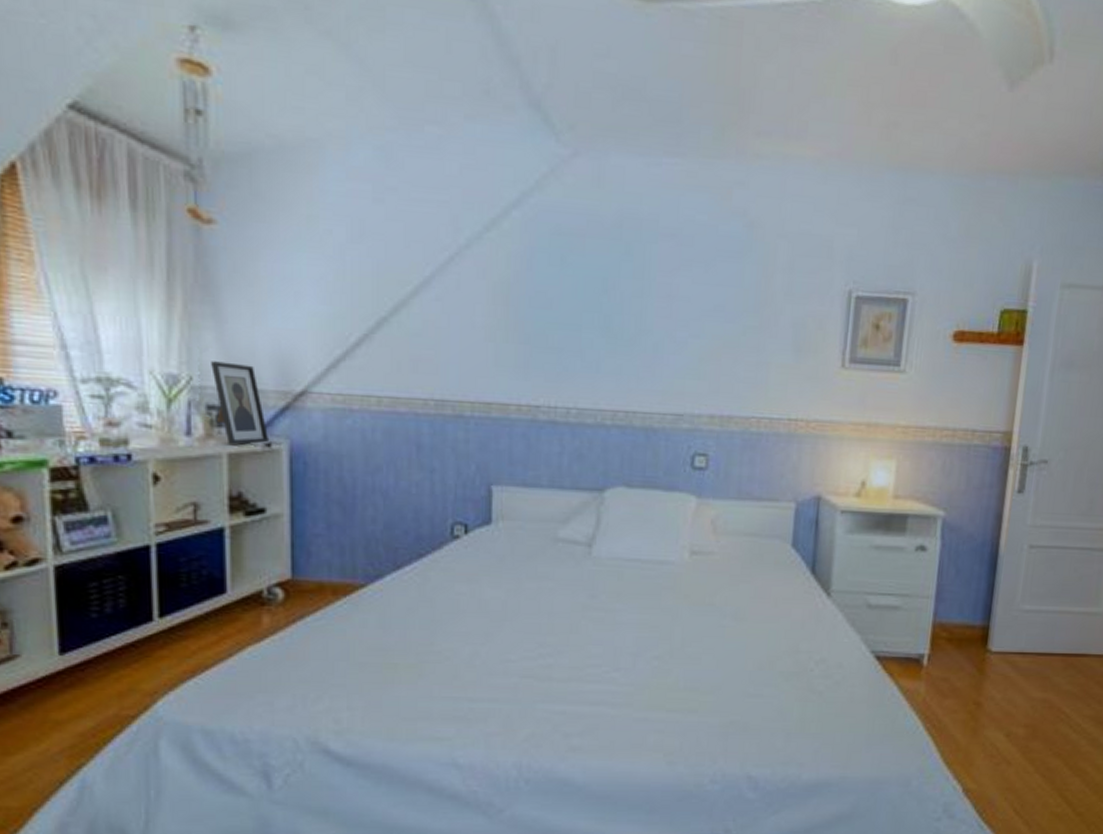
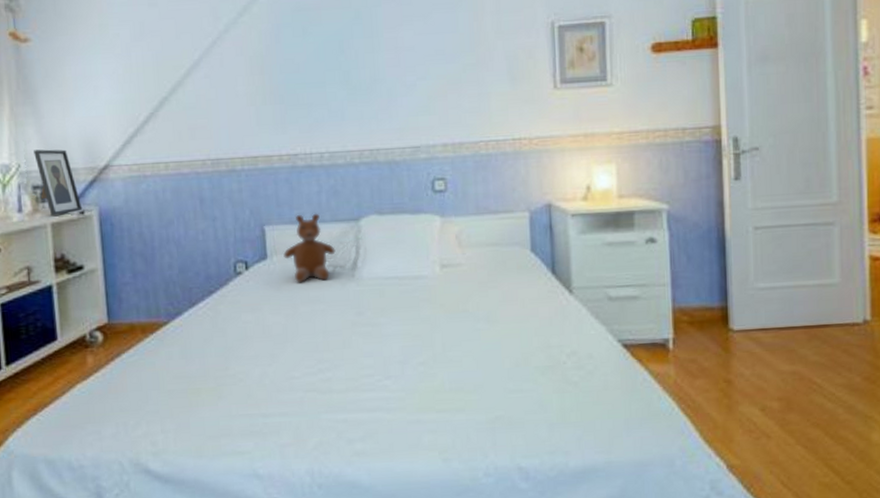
teddy bear: none [511,477,573,555] -> present [283,213,336,282]

